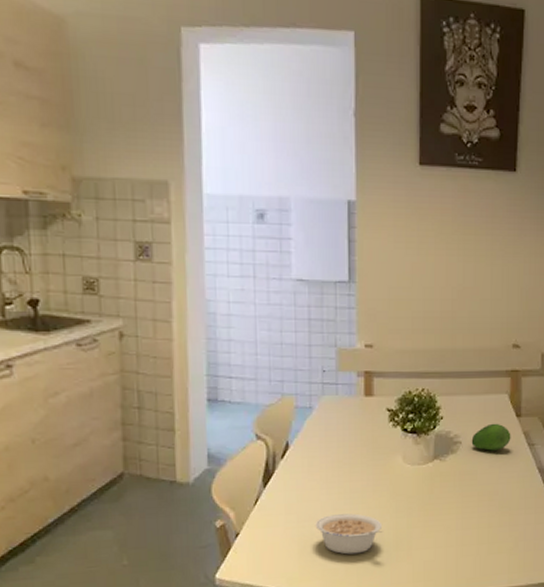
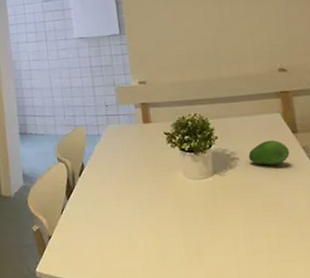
legume: present [315,513,383,555] -> none [112,221,173,257]

